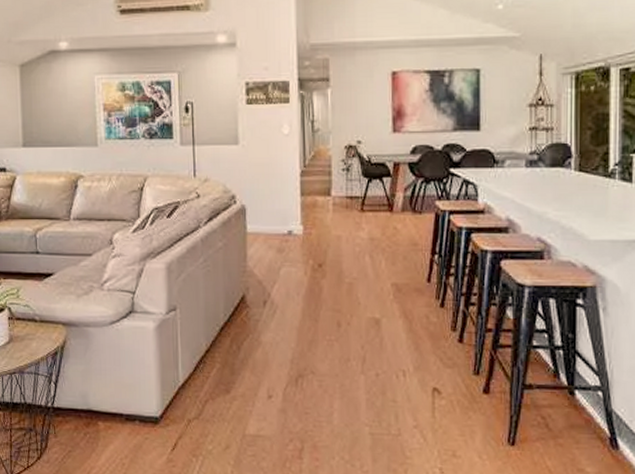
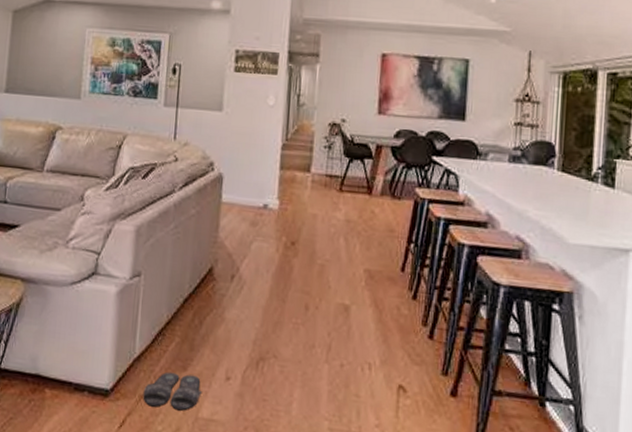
slippers: none [191,396,247,430] -> present [143,372,203,411]

